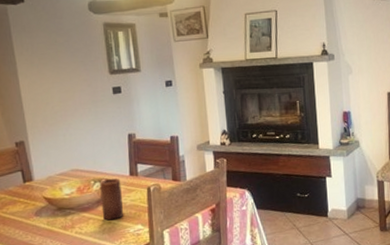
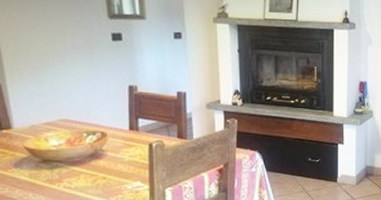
candle: present [100,178,123,221] -> none [94,131,120,176]

